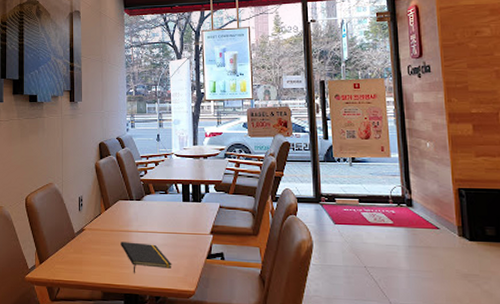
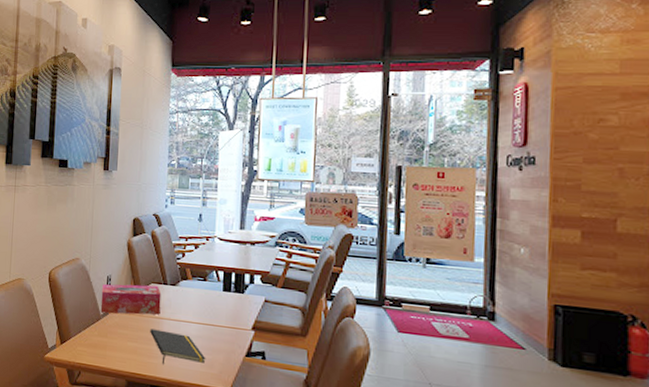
tissue box: none [74,201,129,232] -> present [100,284,162,315]

